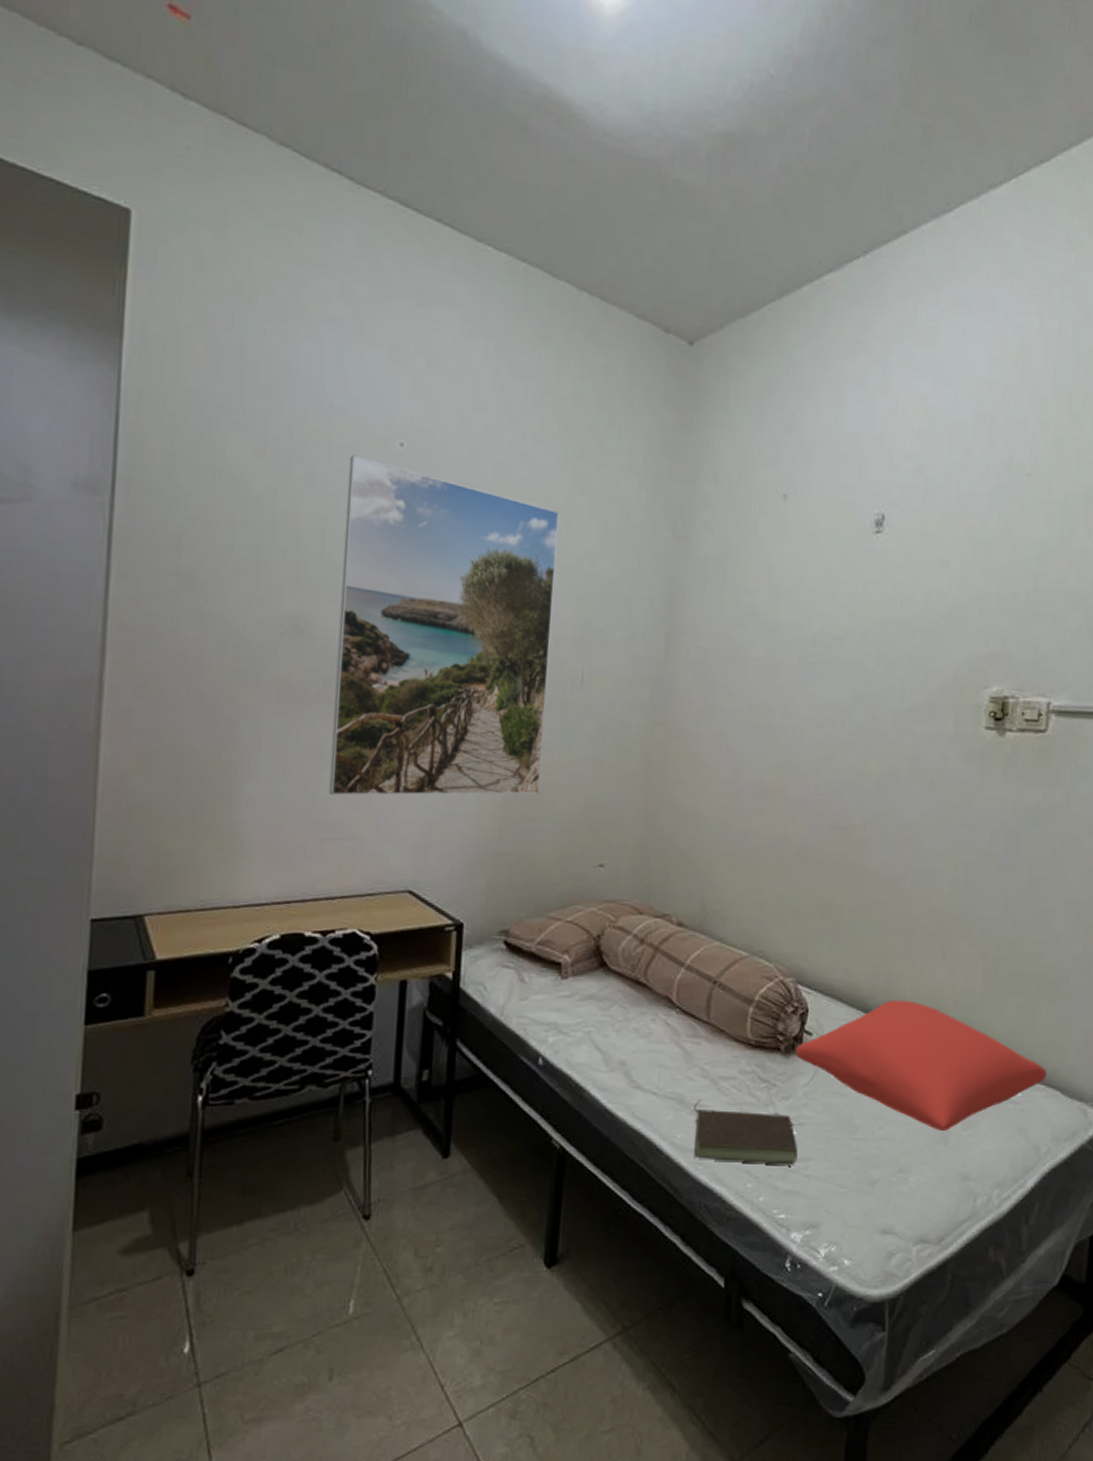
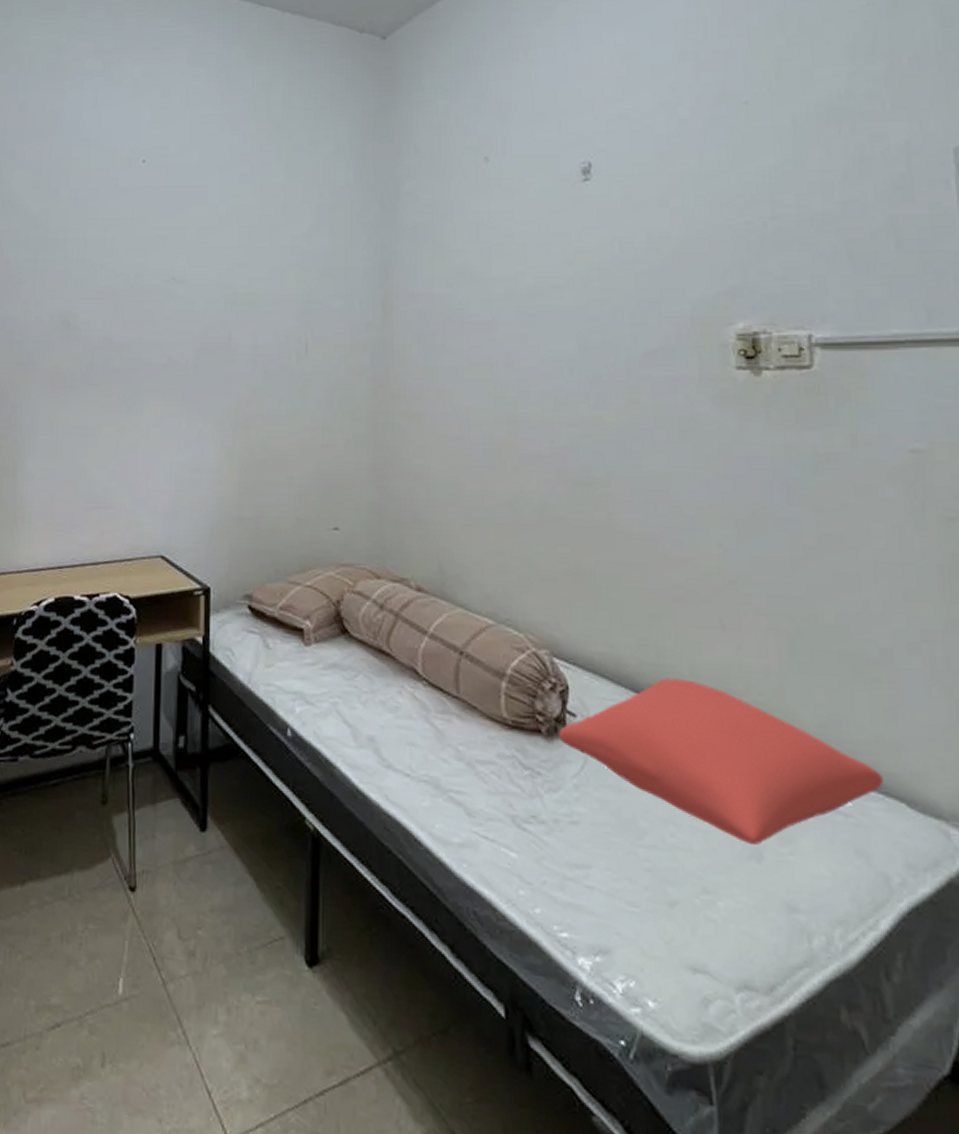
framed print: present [329,455,559,796] -> none [92,175,277,468]
book: present [693,1100,798,1165] -> none [451,785,575,872]

